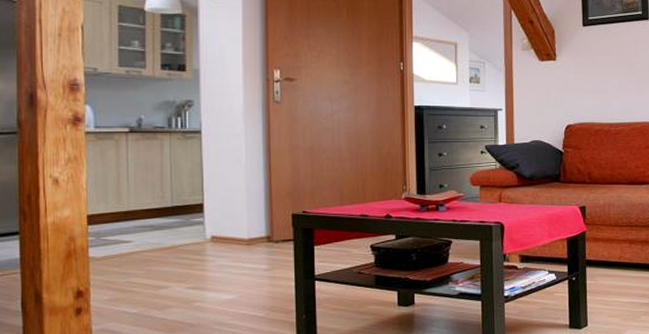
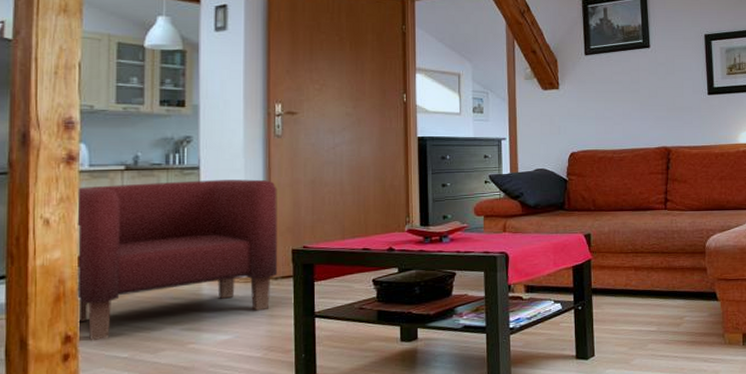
armchair: none [84,144,279,296] -> present [77,179,278,340]

